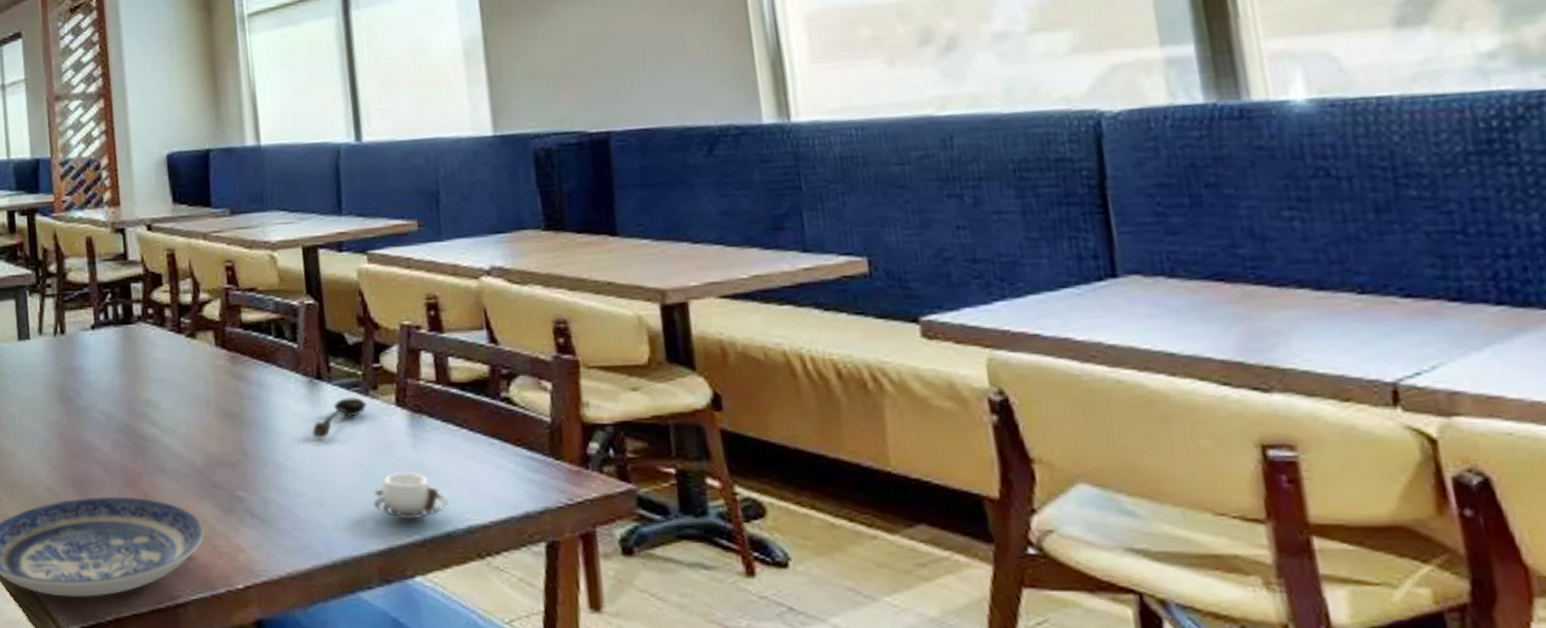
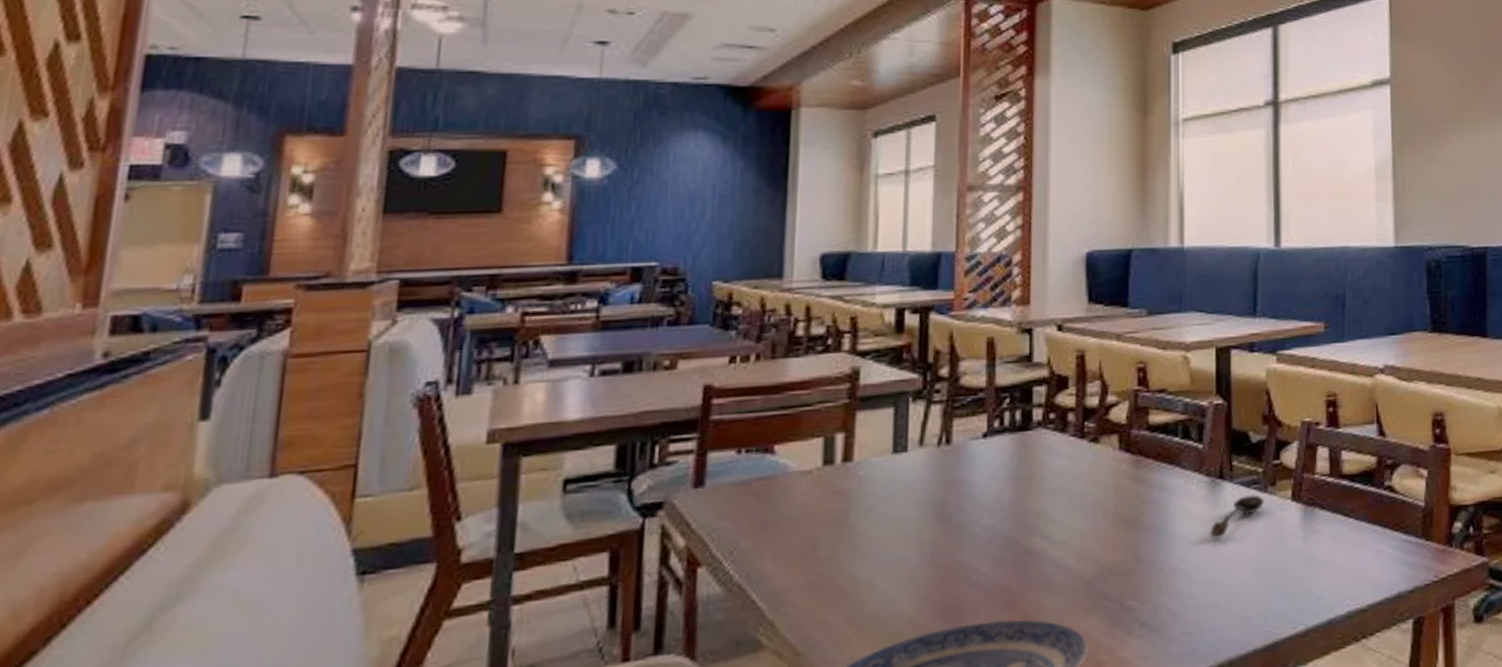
cup: present [374,473,449,519] -> none [1263,565,1332,611]

